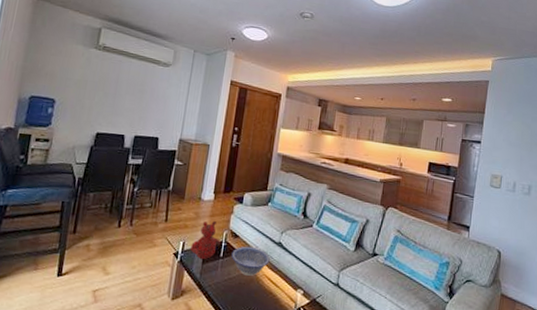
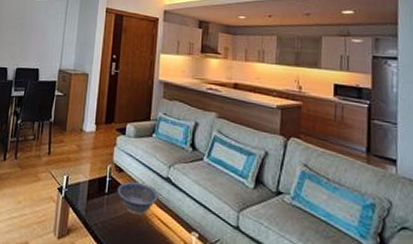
teddy bear: present [191,220,222,260] -> none [75,153,106,196]

